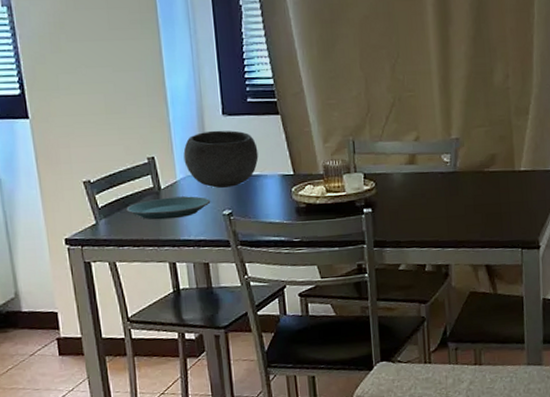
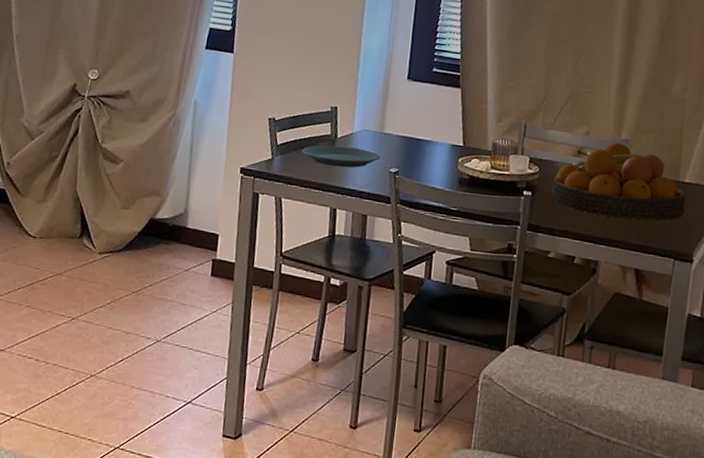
bowl: present [183,130,259,188] -> none [363,92,434,148]
fruit bowl: none [391,142,525,221] -> present [551,142,686,222]

